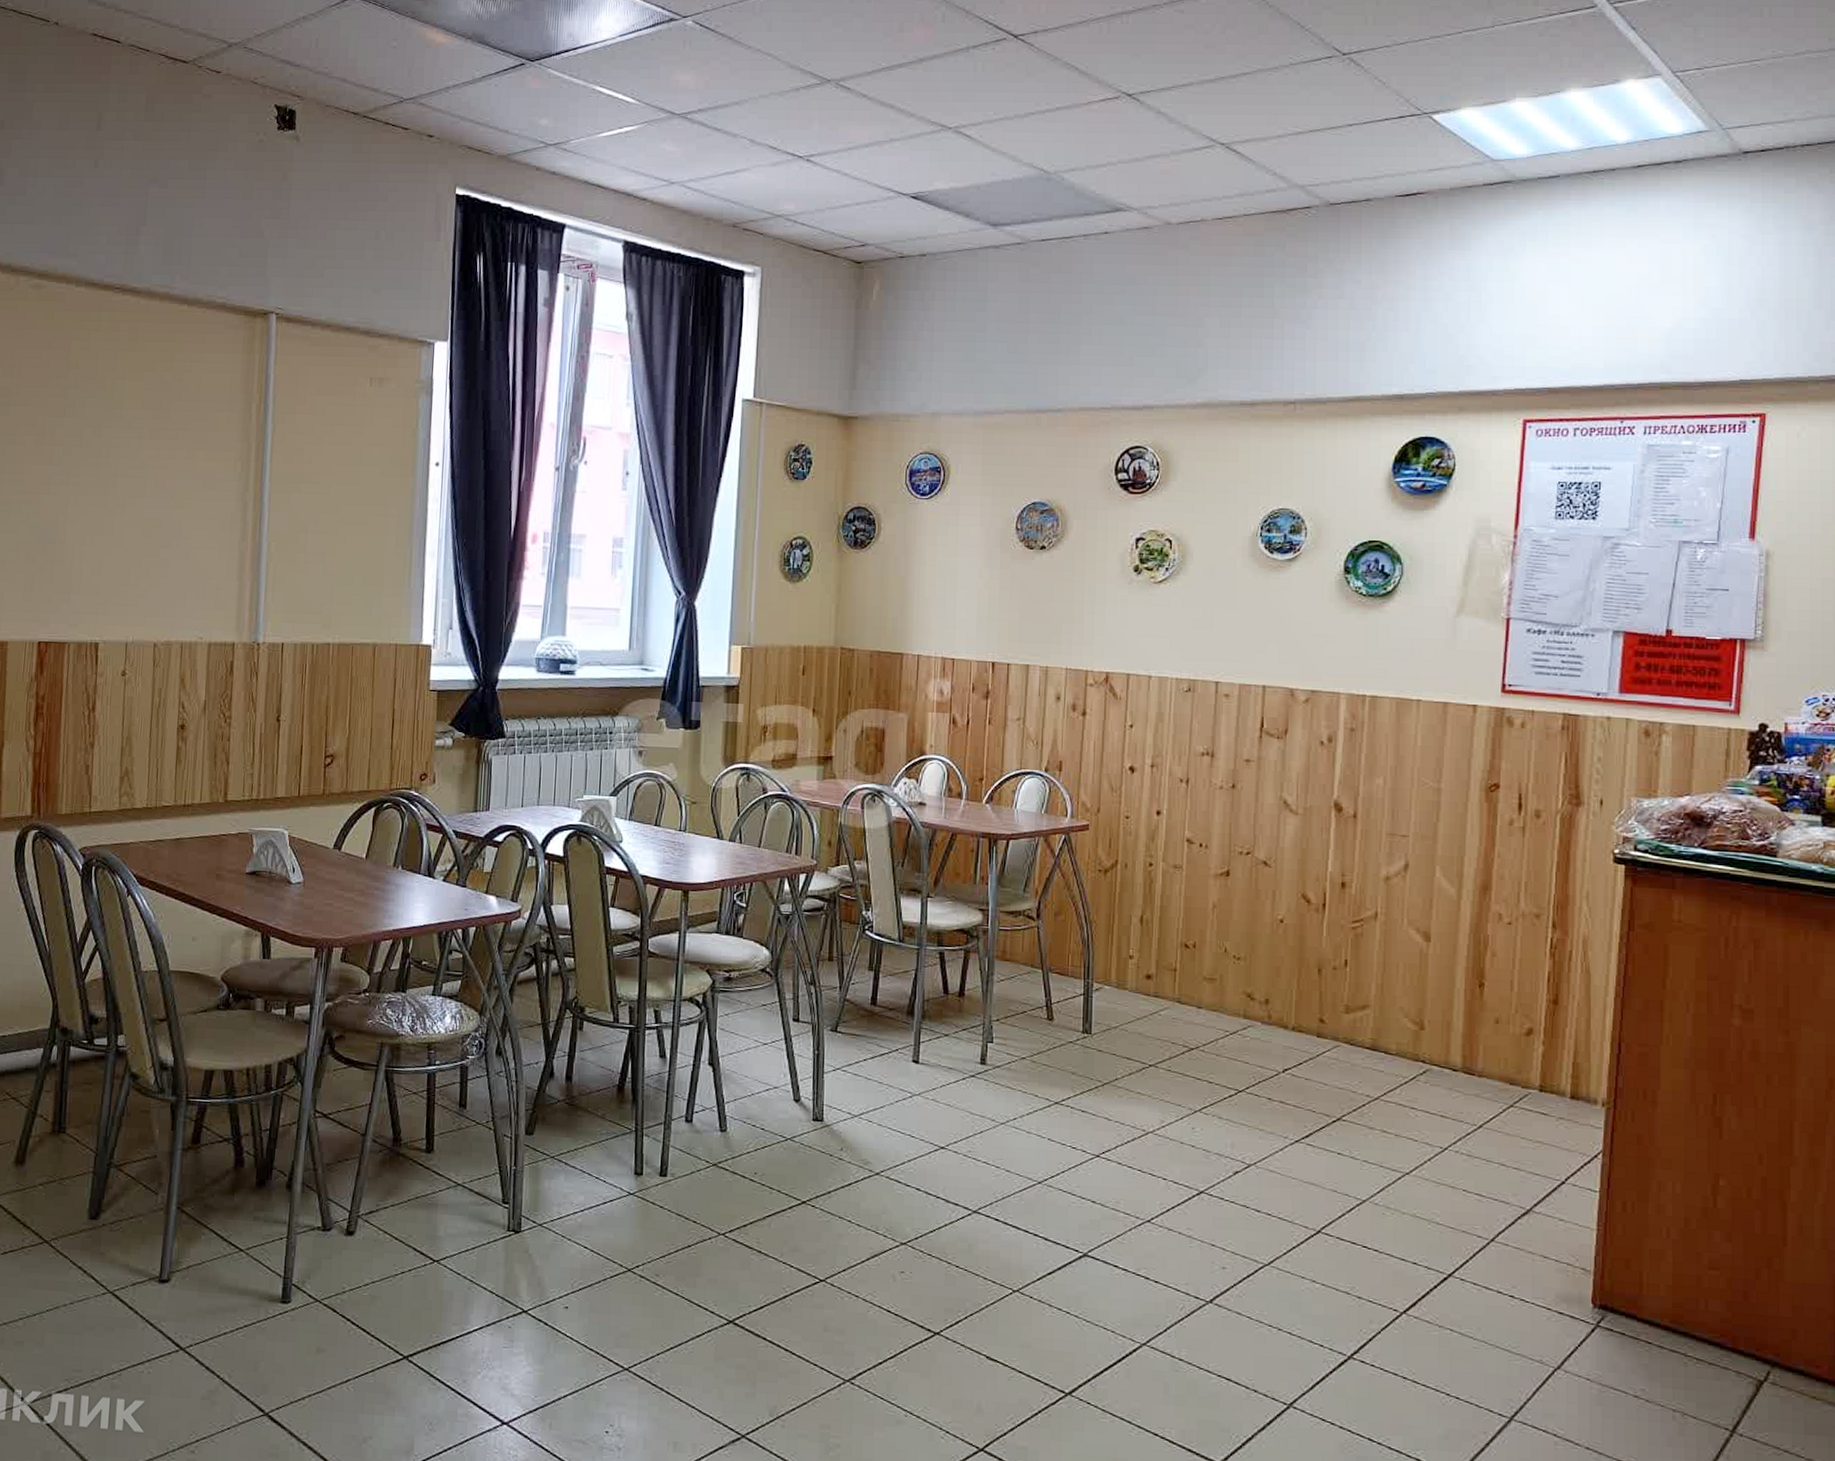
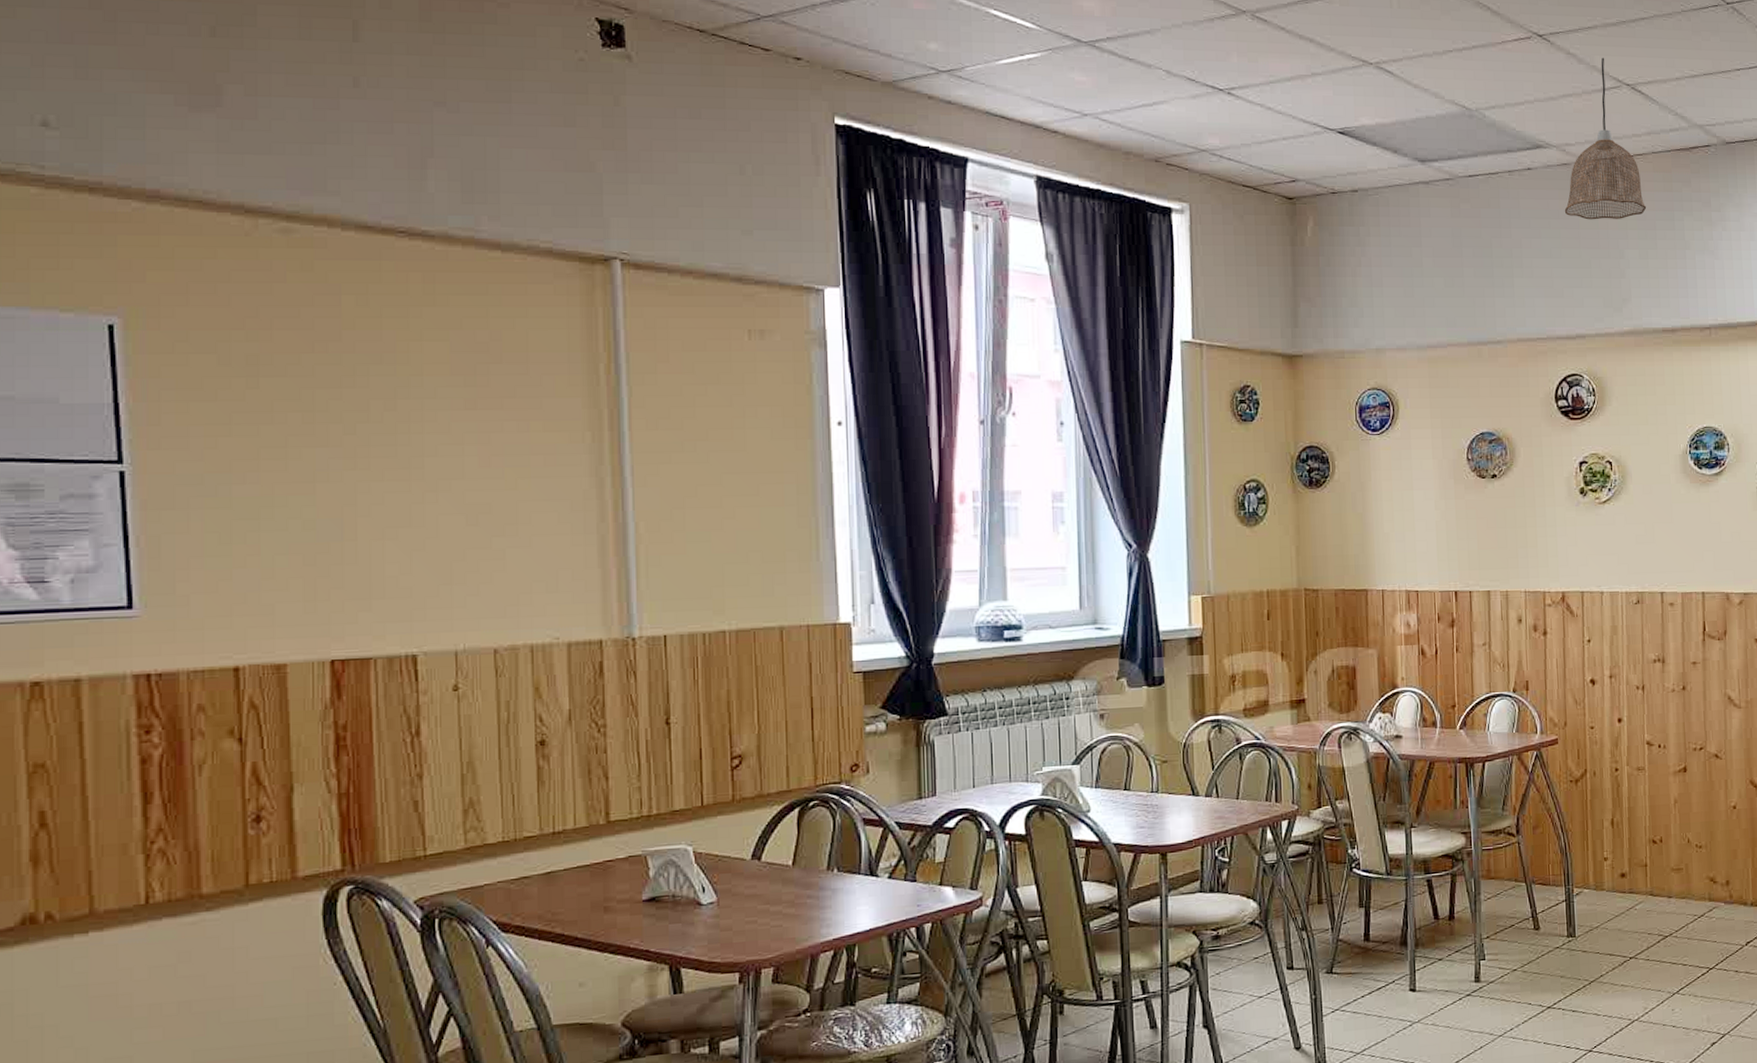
pendant lamp: none [1141,116,1233,286] -> present [1564,57,1647,220]

